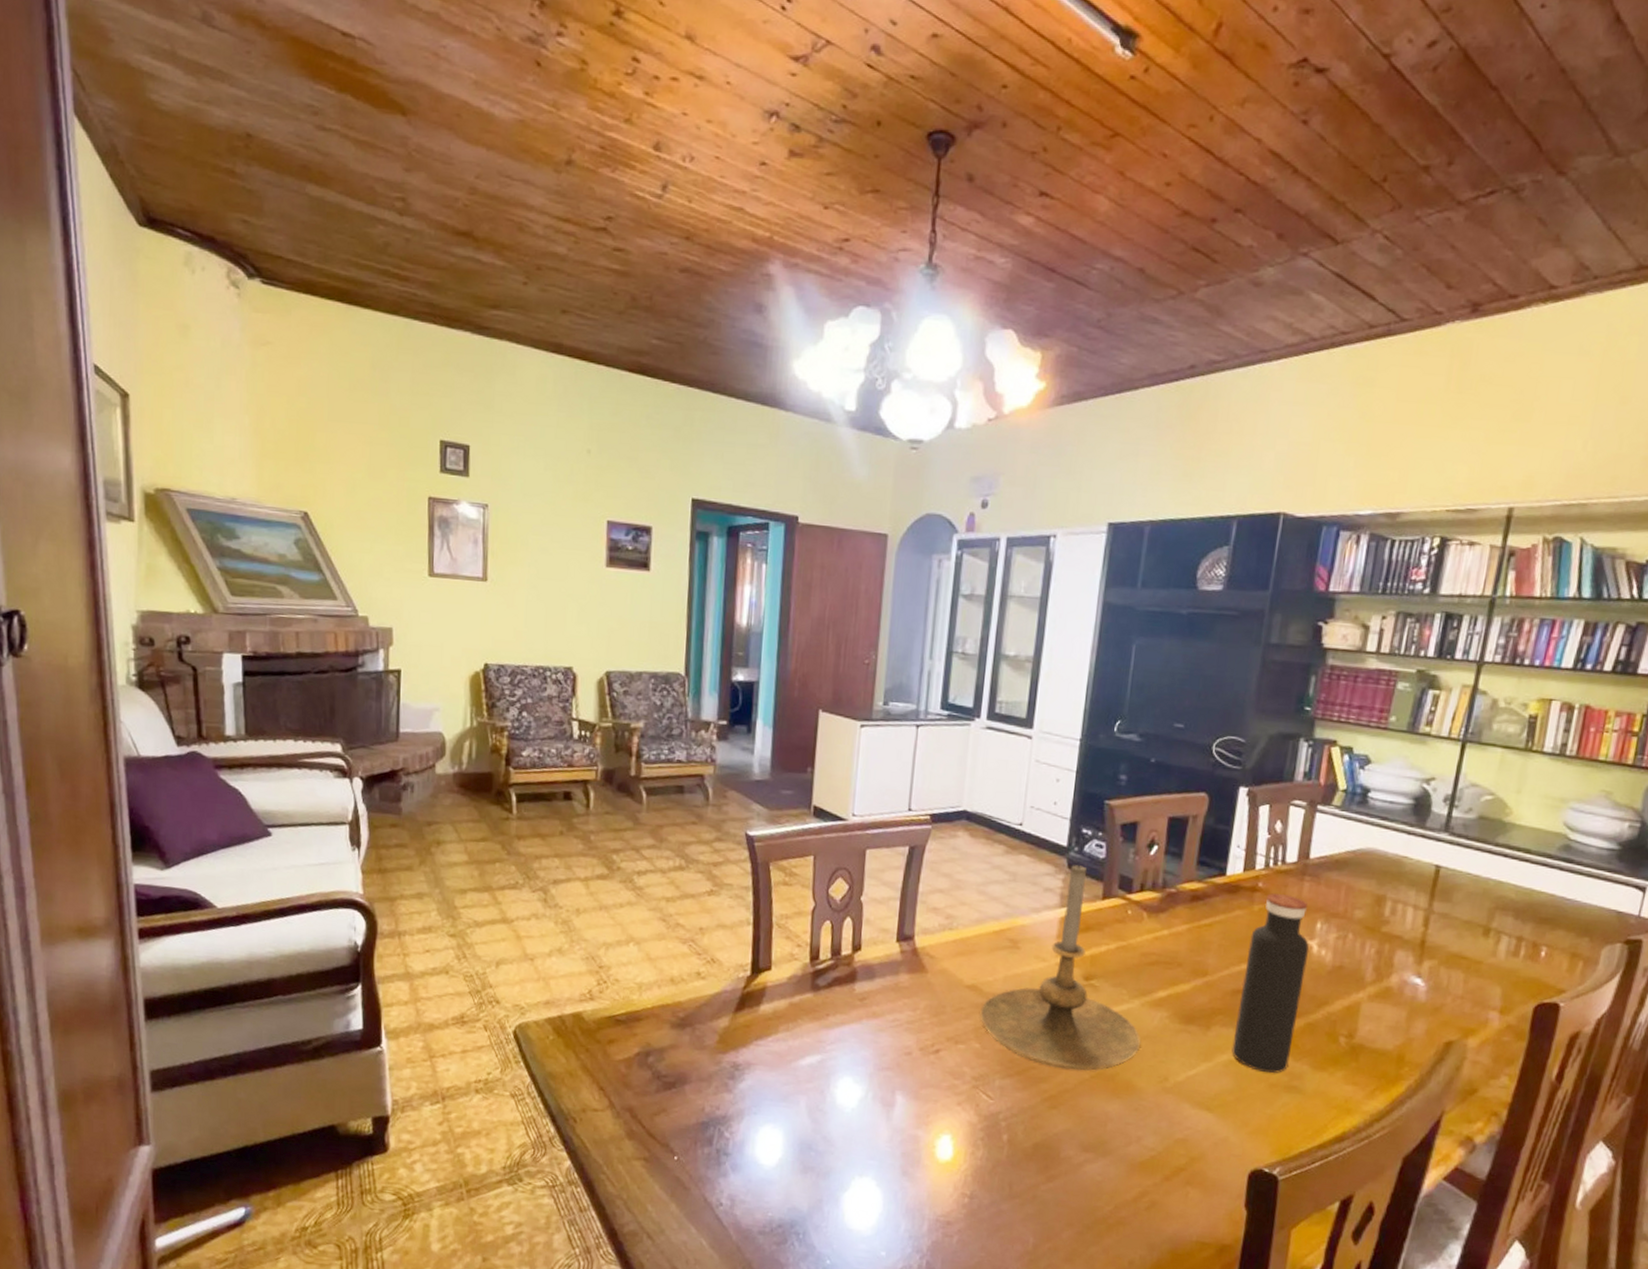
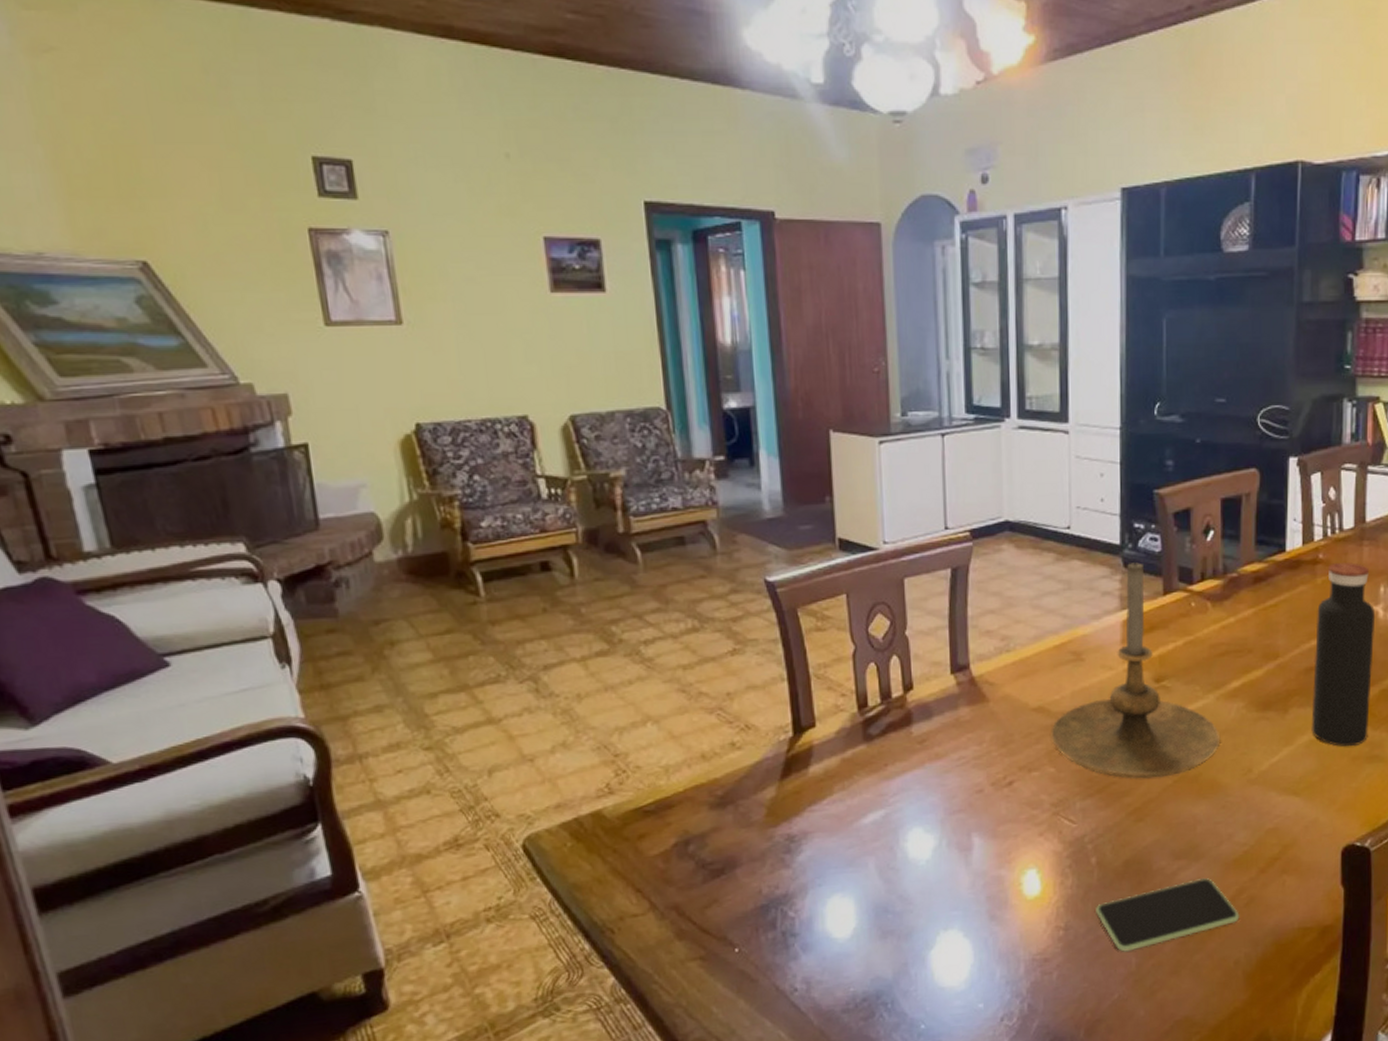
smartphone: none [1001,1174,1140,1231] -> present [1096,878,1240,952]

